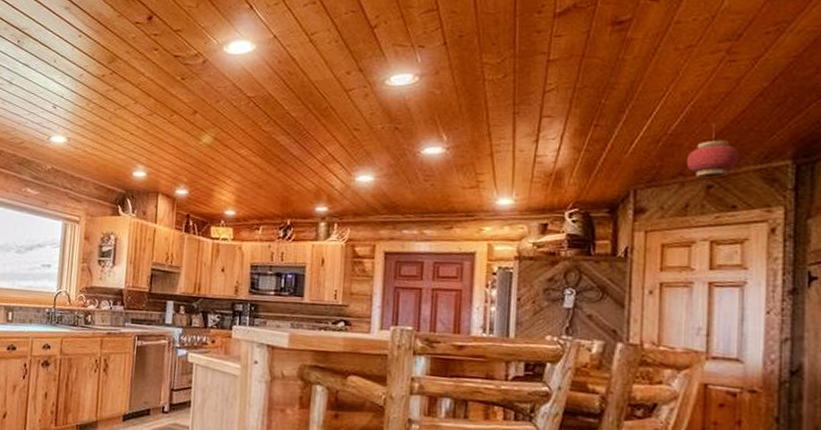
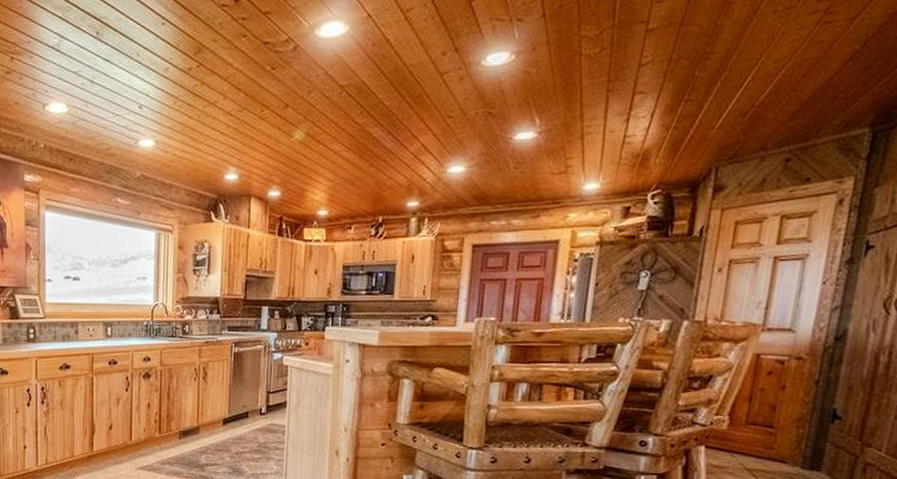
hanging lantern: present [686,123,740,178] -> none [768,91,822,151]

